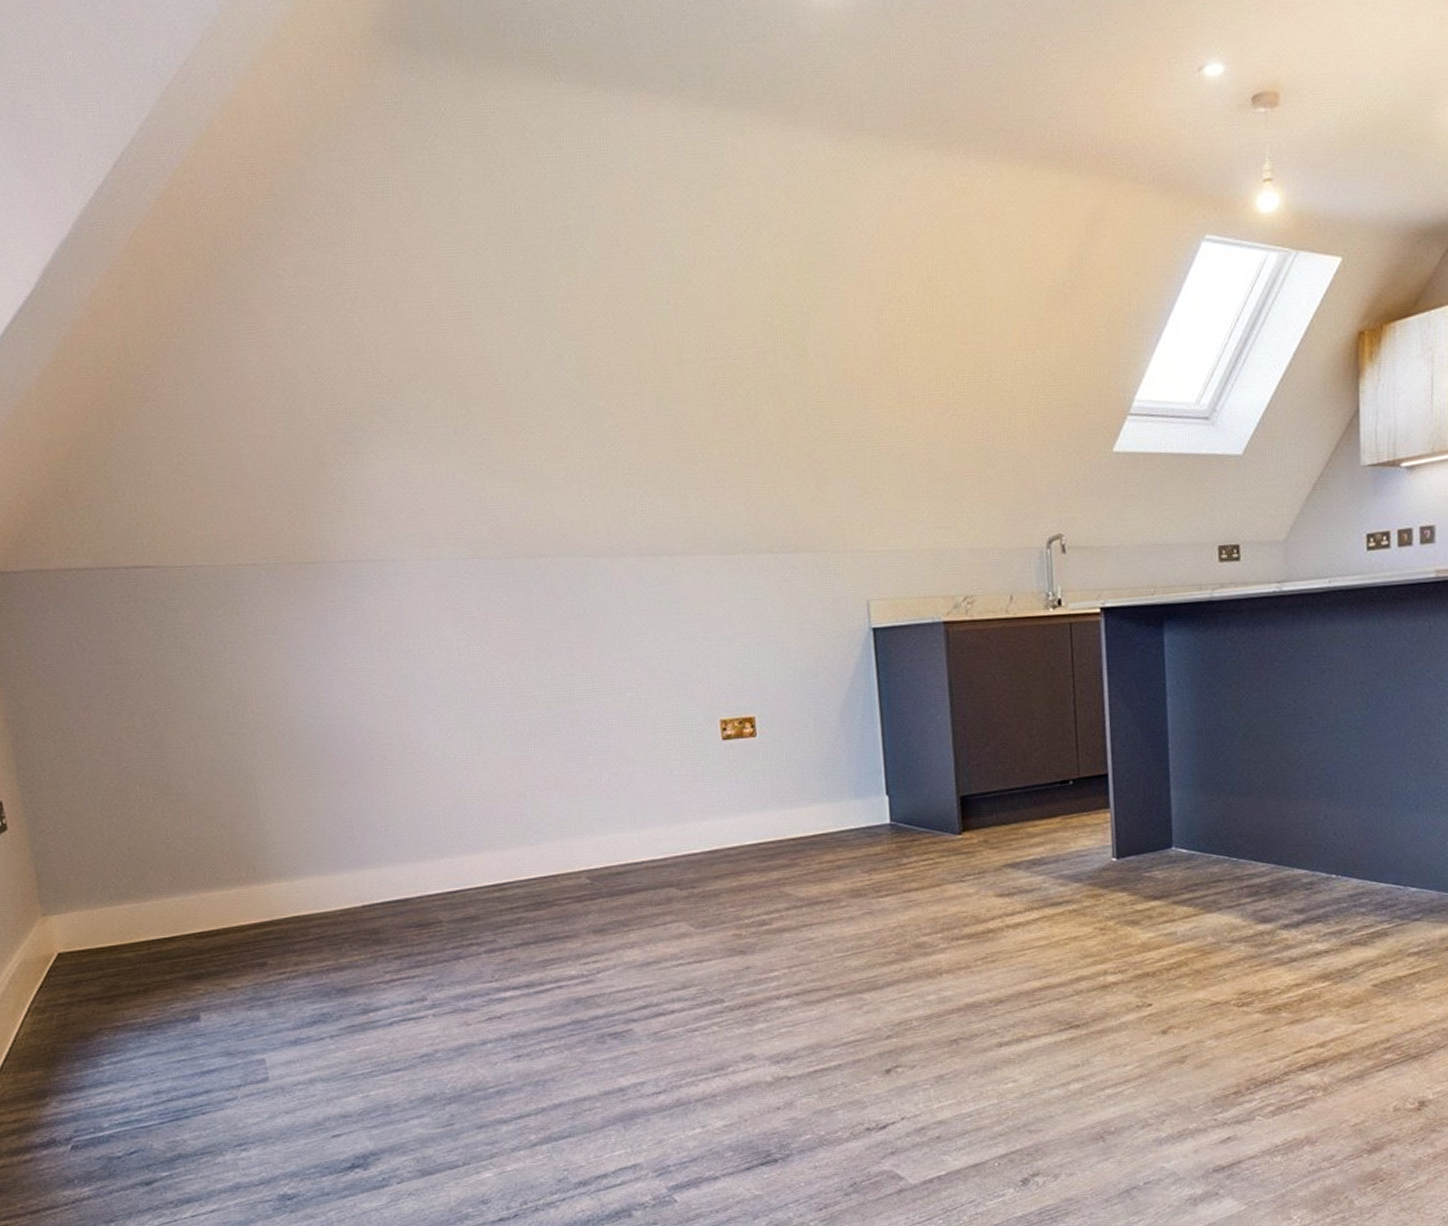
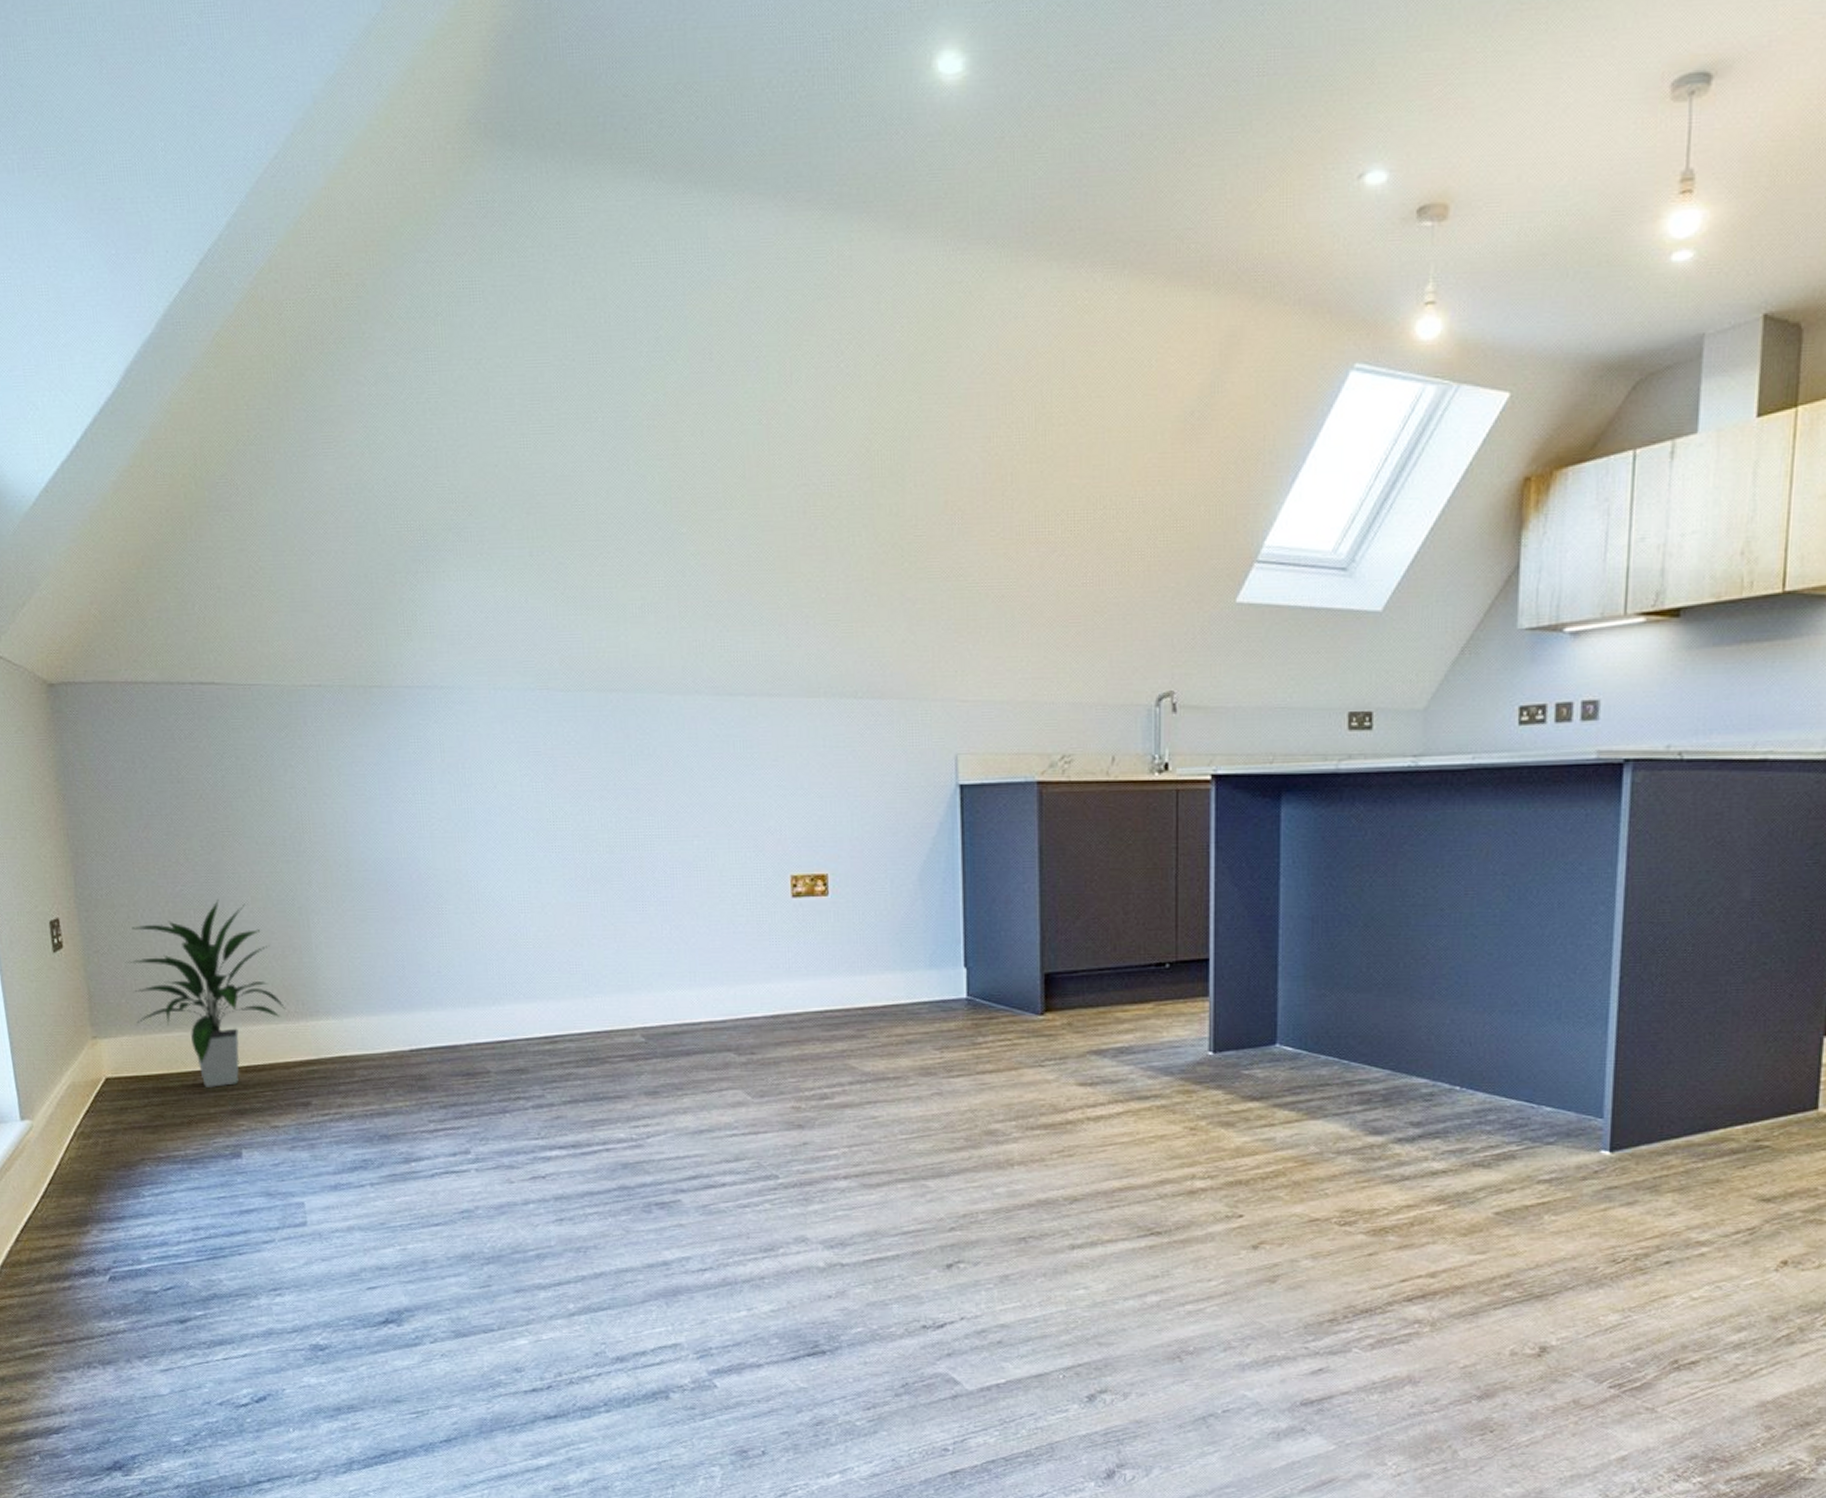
indoor plant: none [73,774,237,955] -> present [126,899,285,1087]

